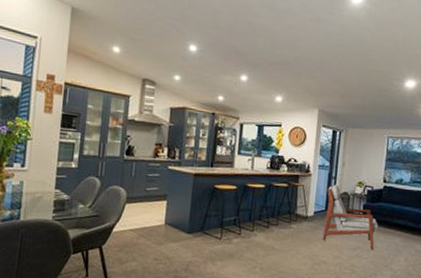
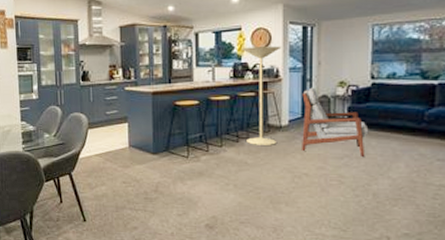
floor lamp: none [276,142,314,233] -> present [242,46,282,145]

